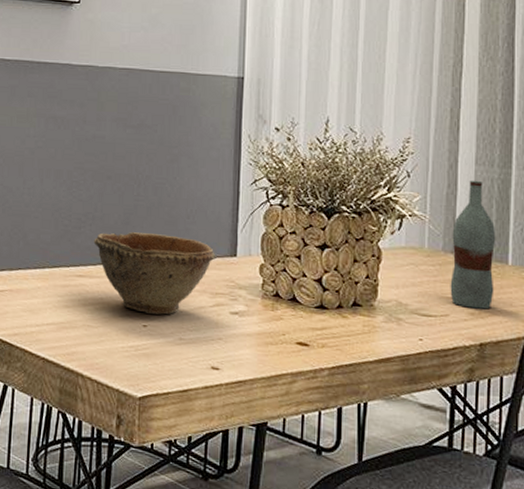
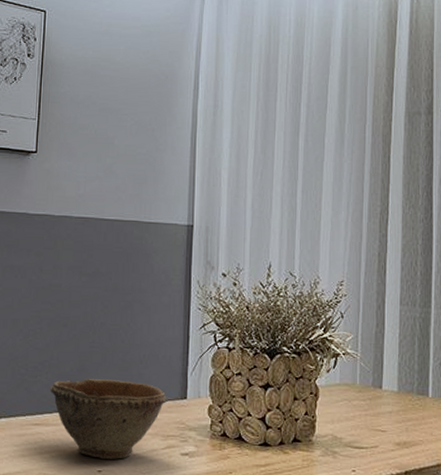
bottle: present [450,180,496,309] -> none [379,319,418,439]

